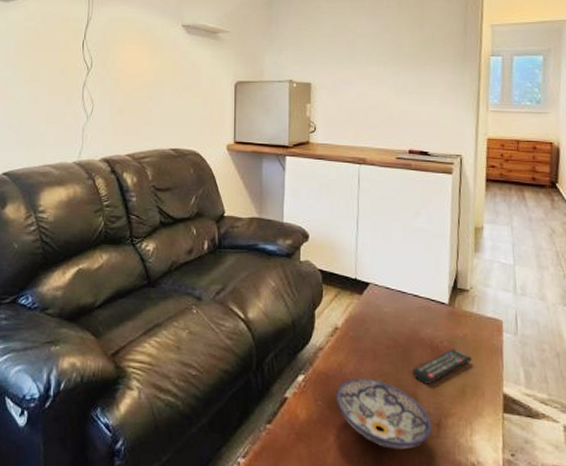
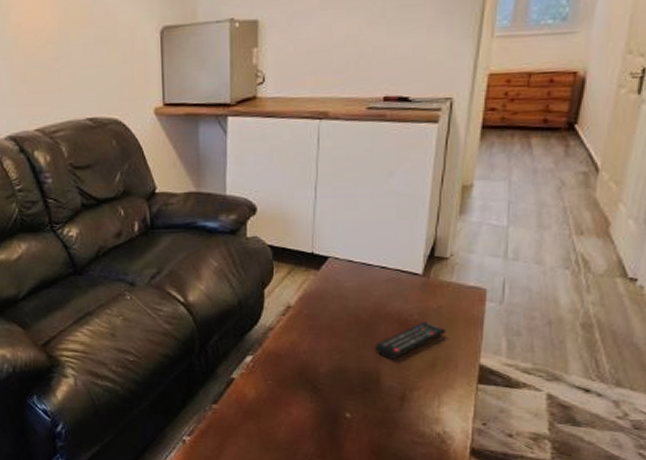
bowl: present [336,378,433,450] -> none [288,357,395,423]

